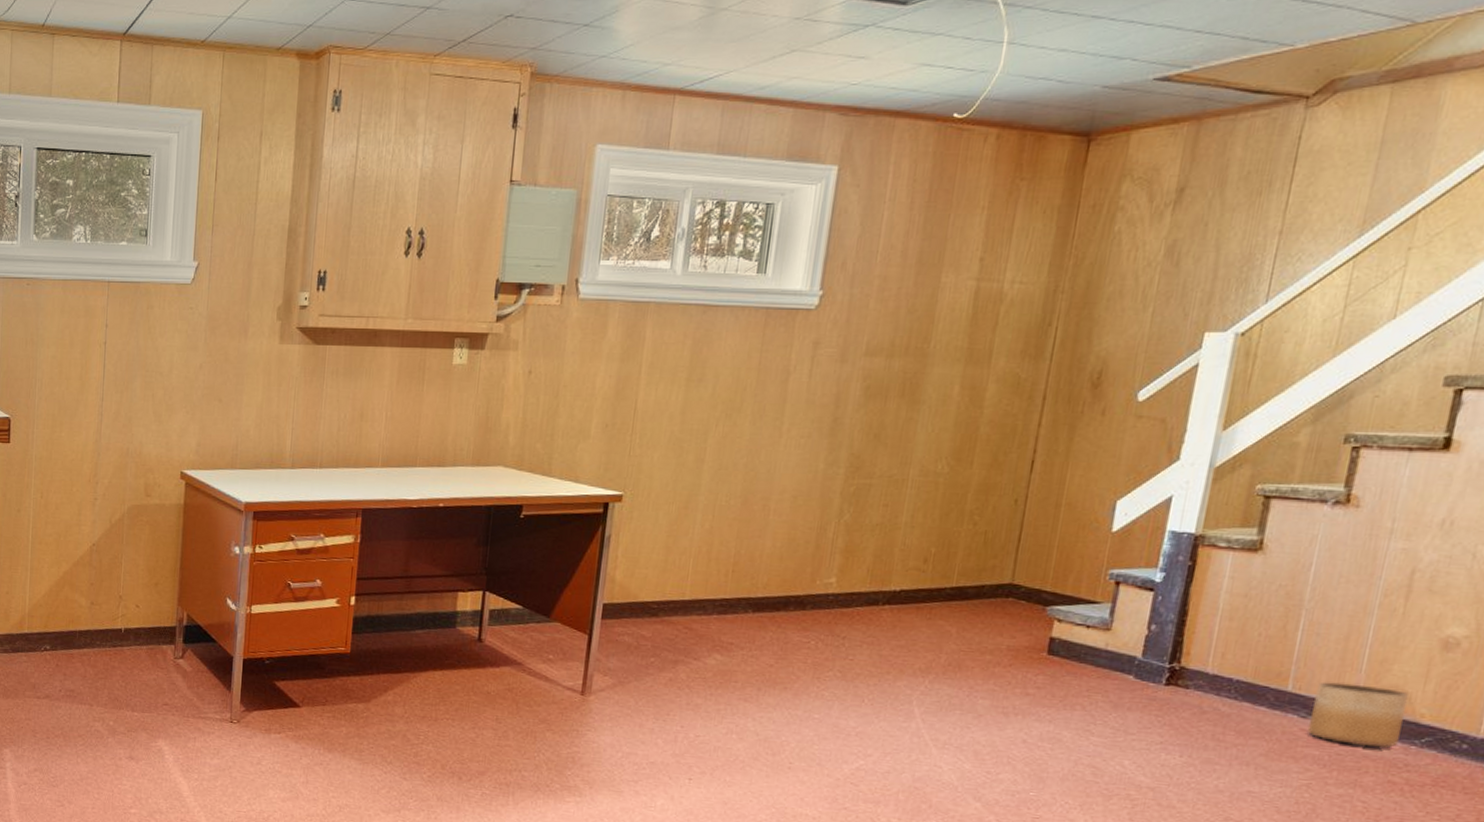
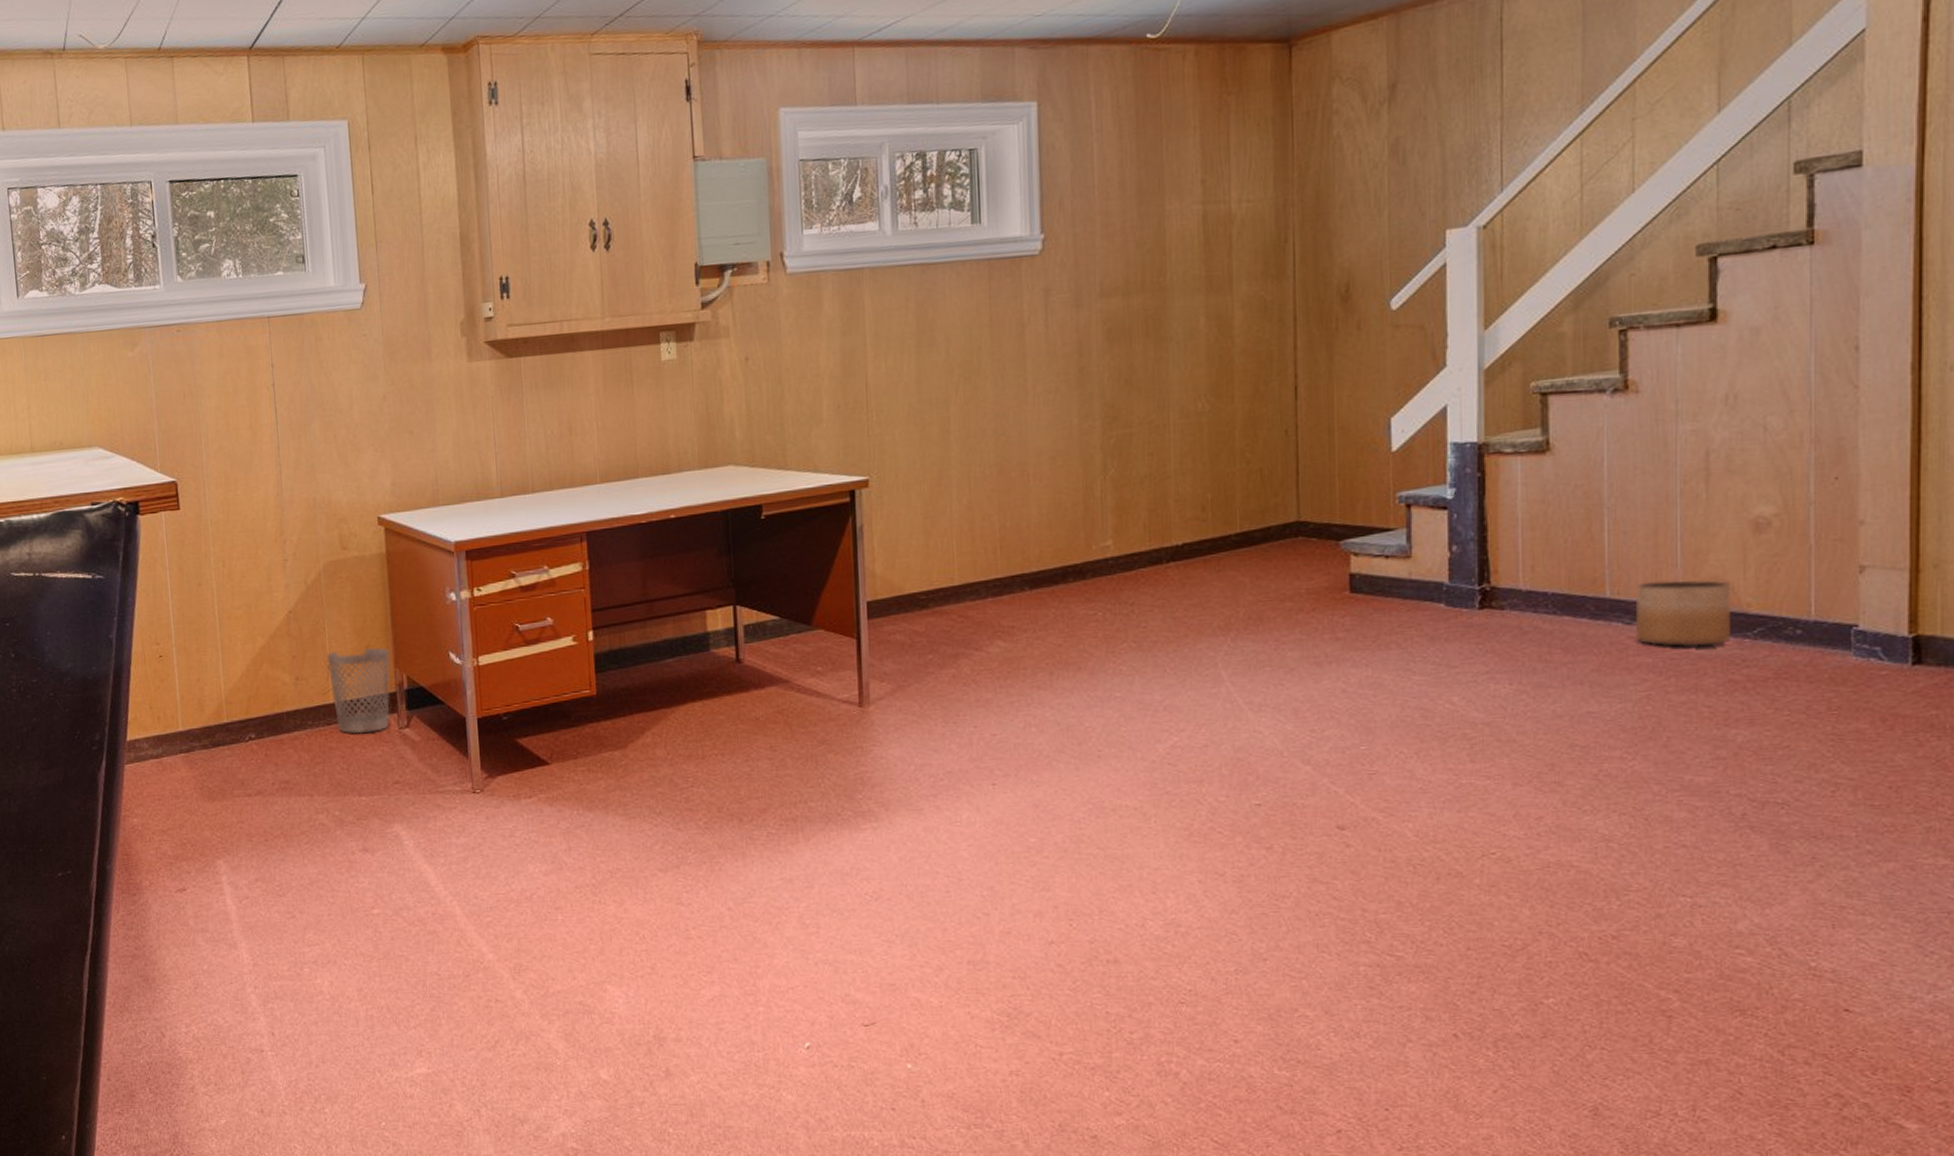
wastebasket: none [119,584,176,658] -> present [326,648,391,734]

